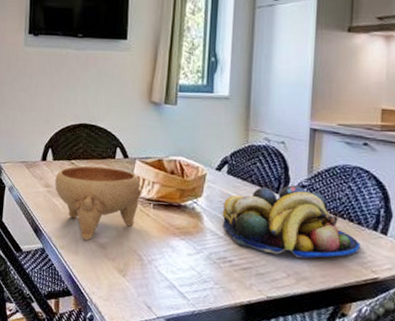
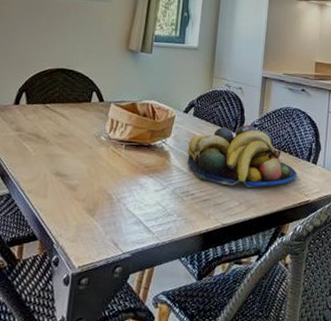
bowl: present [55,165,142,241] -> none [26,109,115,183]

